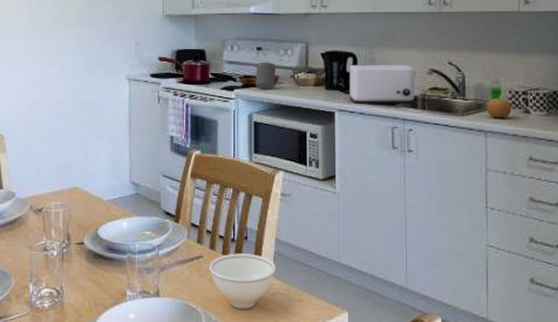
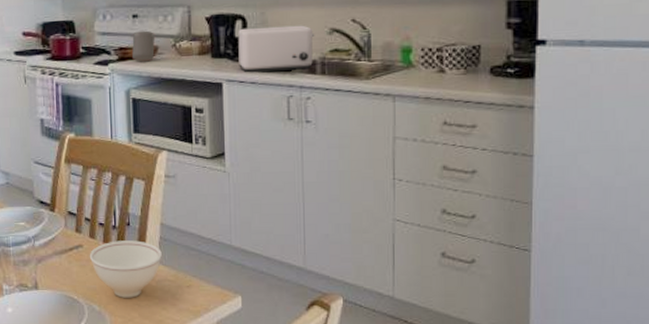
fruit: present [486,94,512,118] -> none [395,52,425,80]

